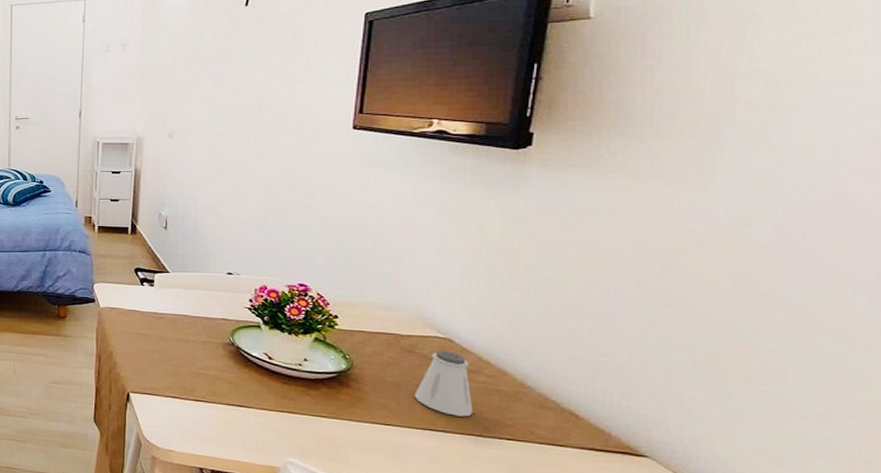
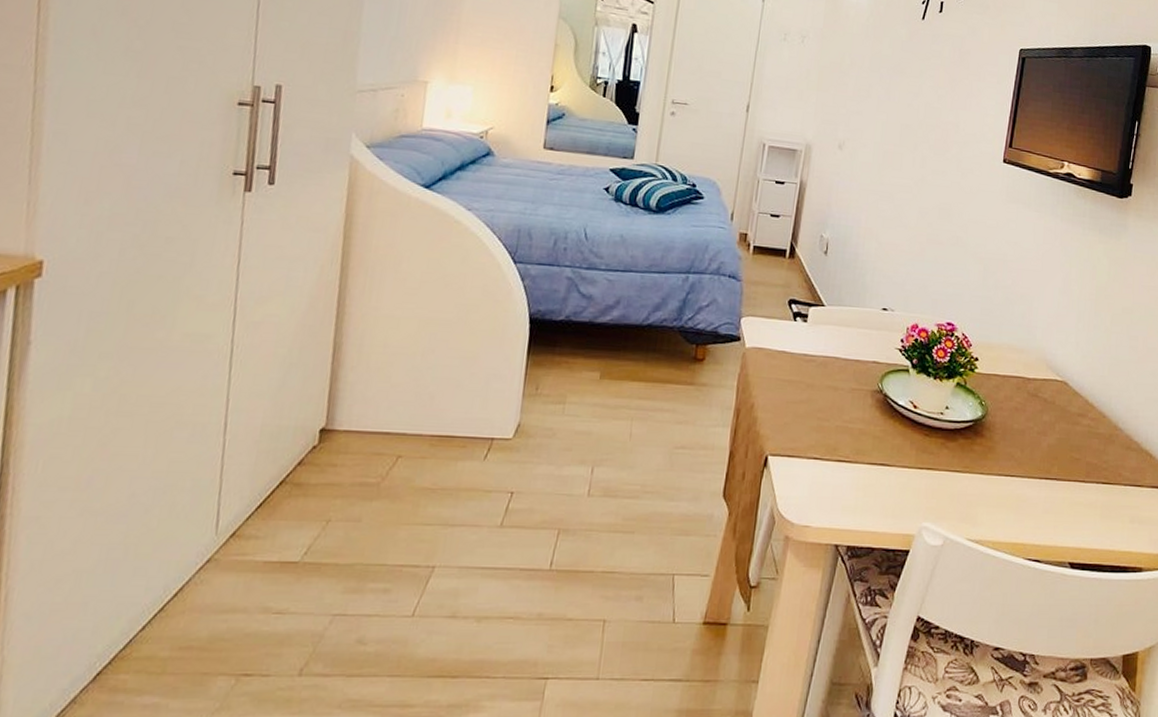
saltshaker: present [414,350,473,417] -> none [1035,394,1079,463]

